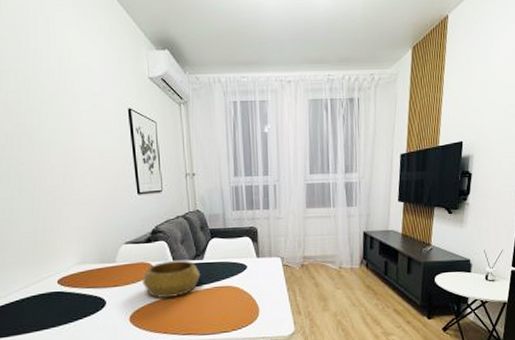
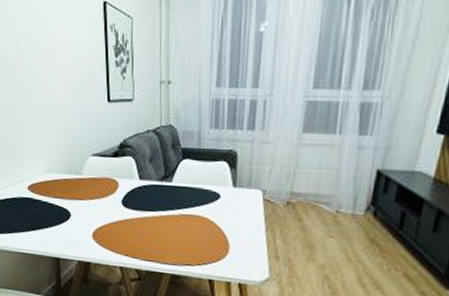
decorative bowl: present [142,260,201,298] -> none [106,179,168,219]

